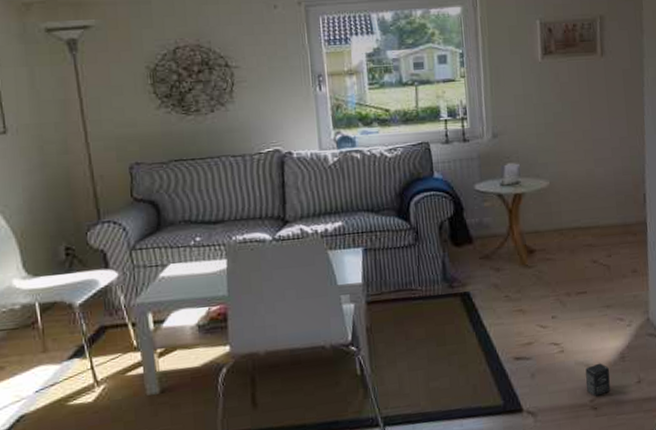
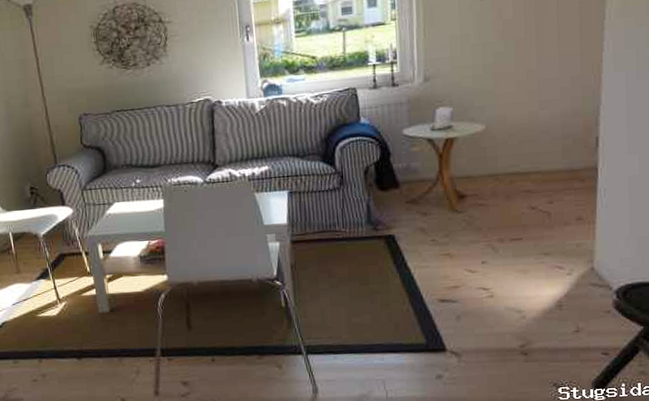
box: present [585,363,611,396] -> none [516,310,544,342]

